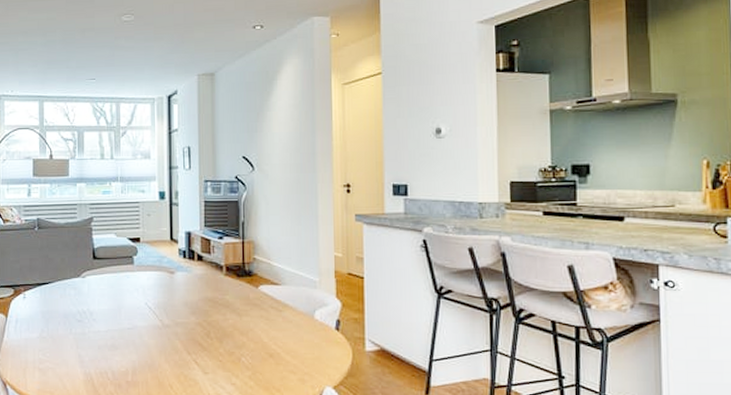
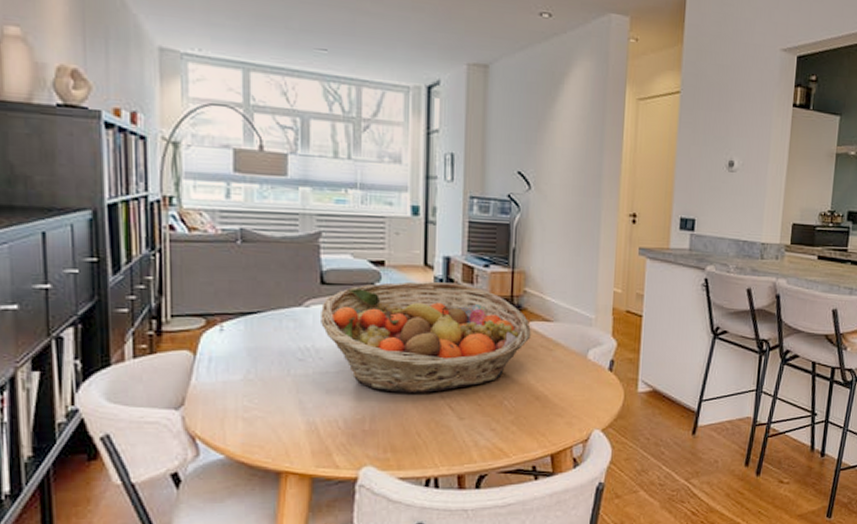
fruit basket: none [94,254,262,349] -> present [321,281,531,393]

